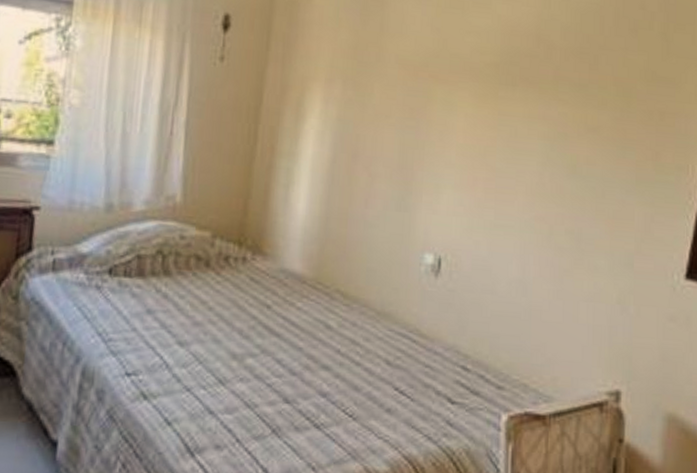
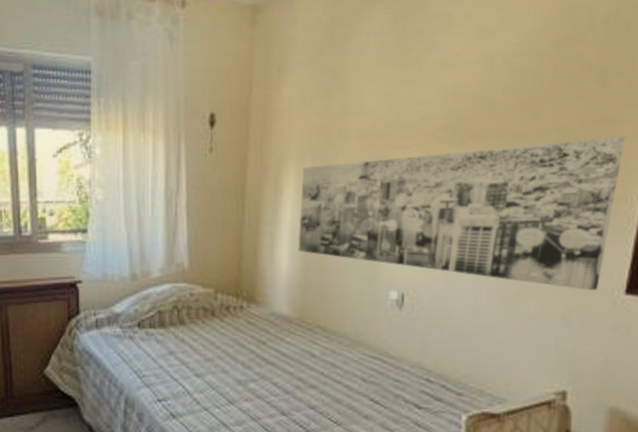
wall art: none [319,92,687,273] -> present [298,136,625,291]

